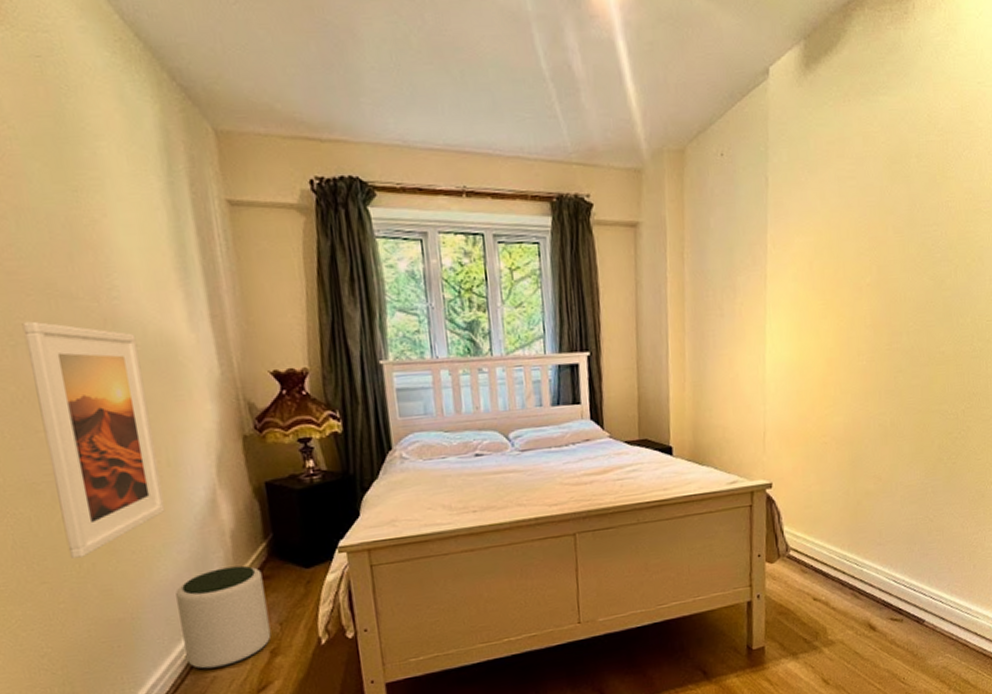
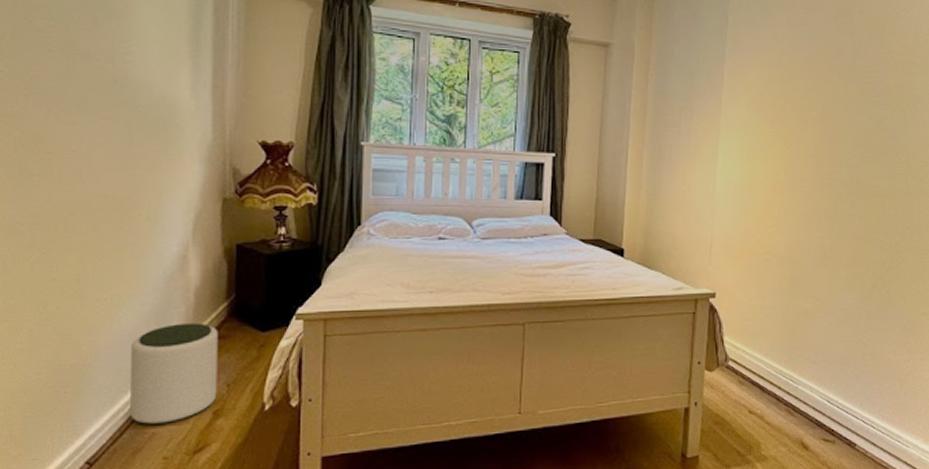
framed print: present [22,321,166,558] -> none [36,74,141,300]

